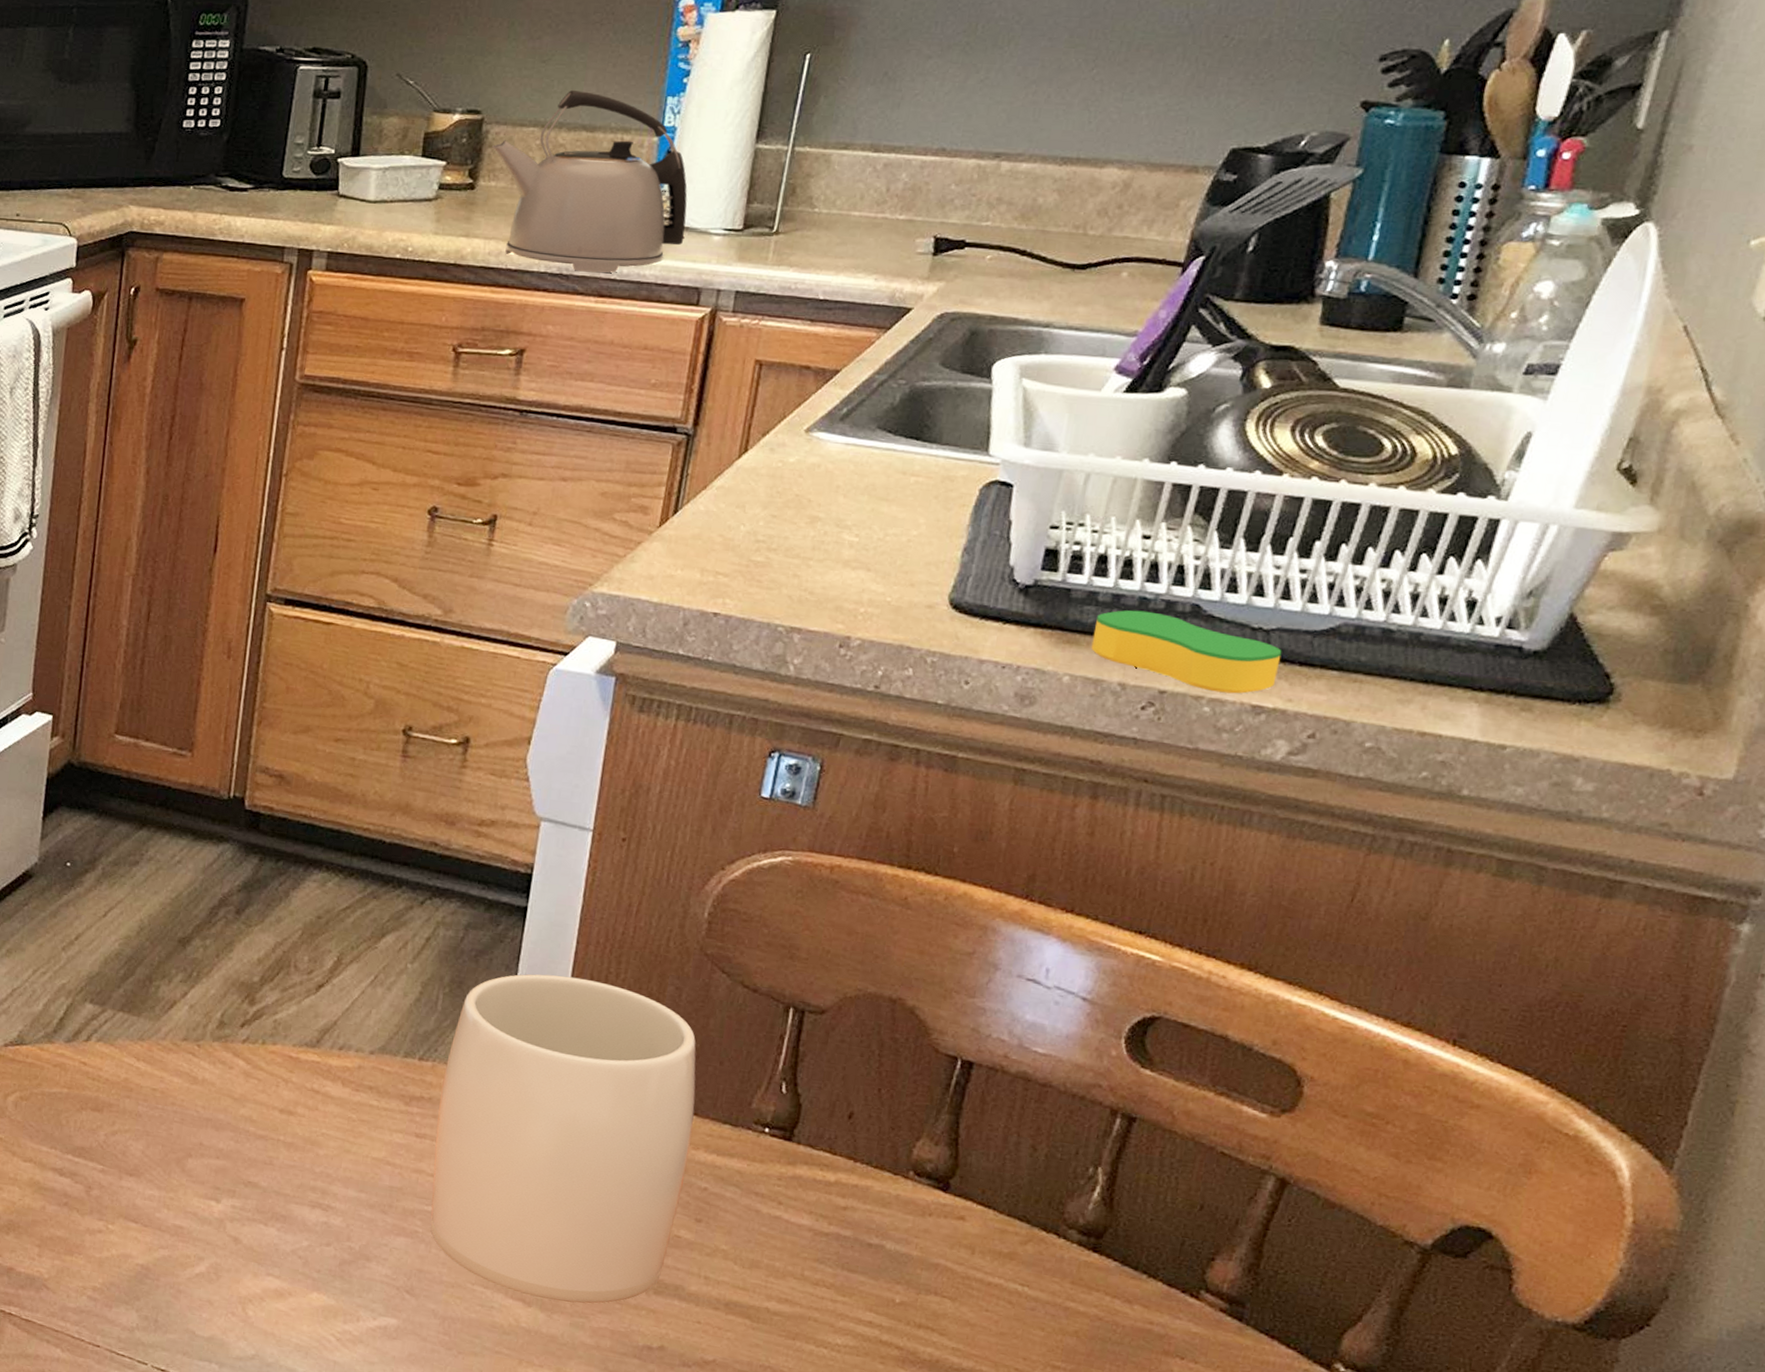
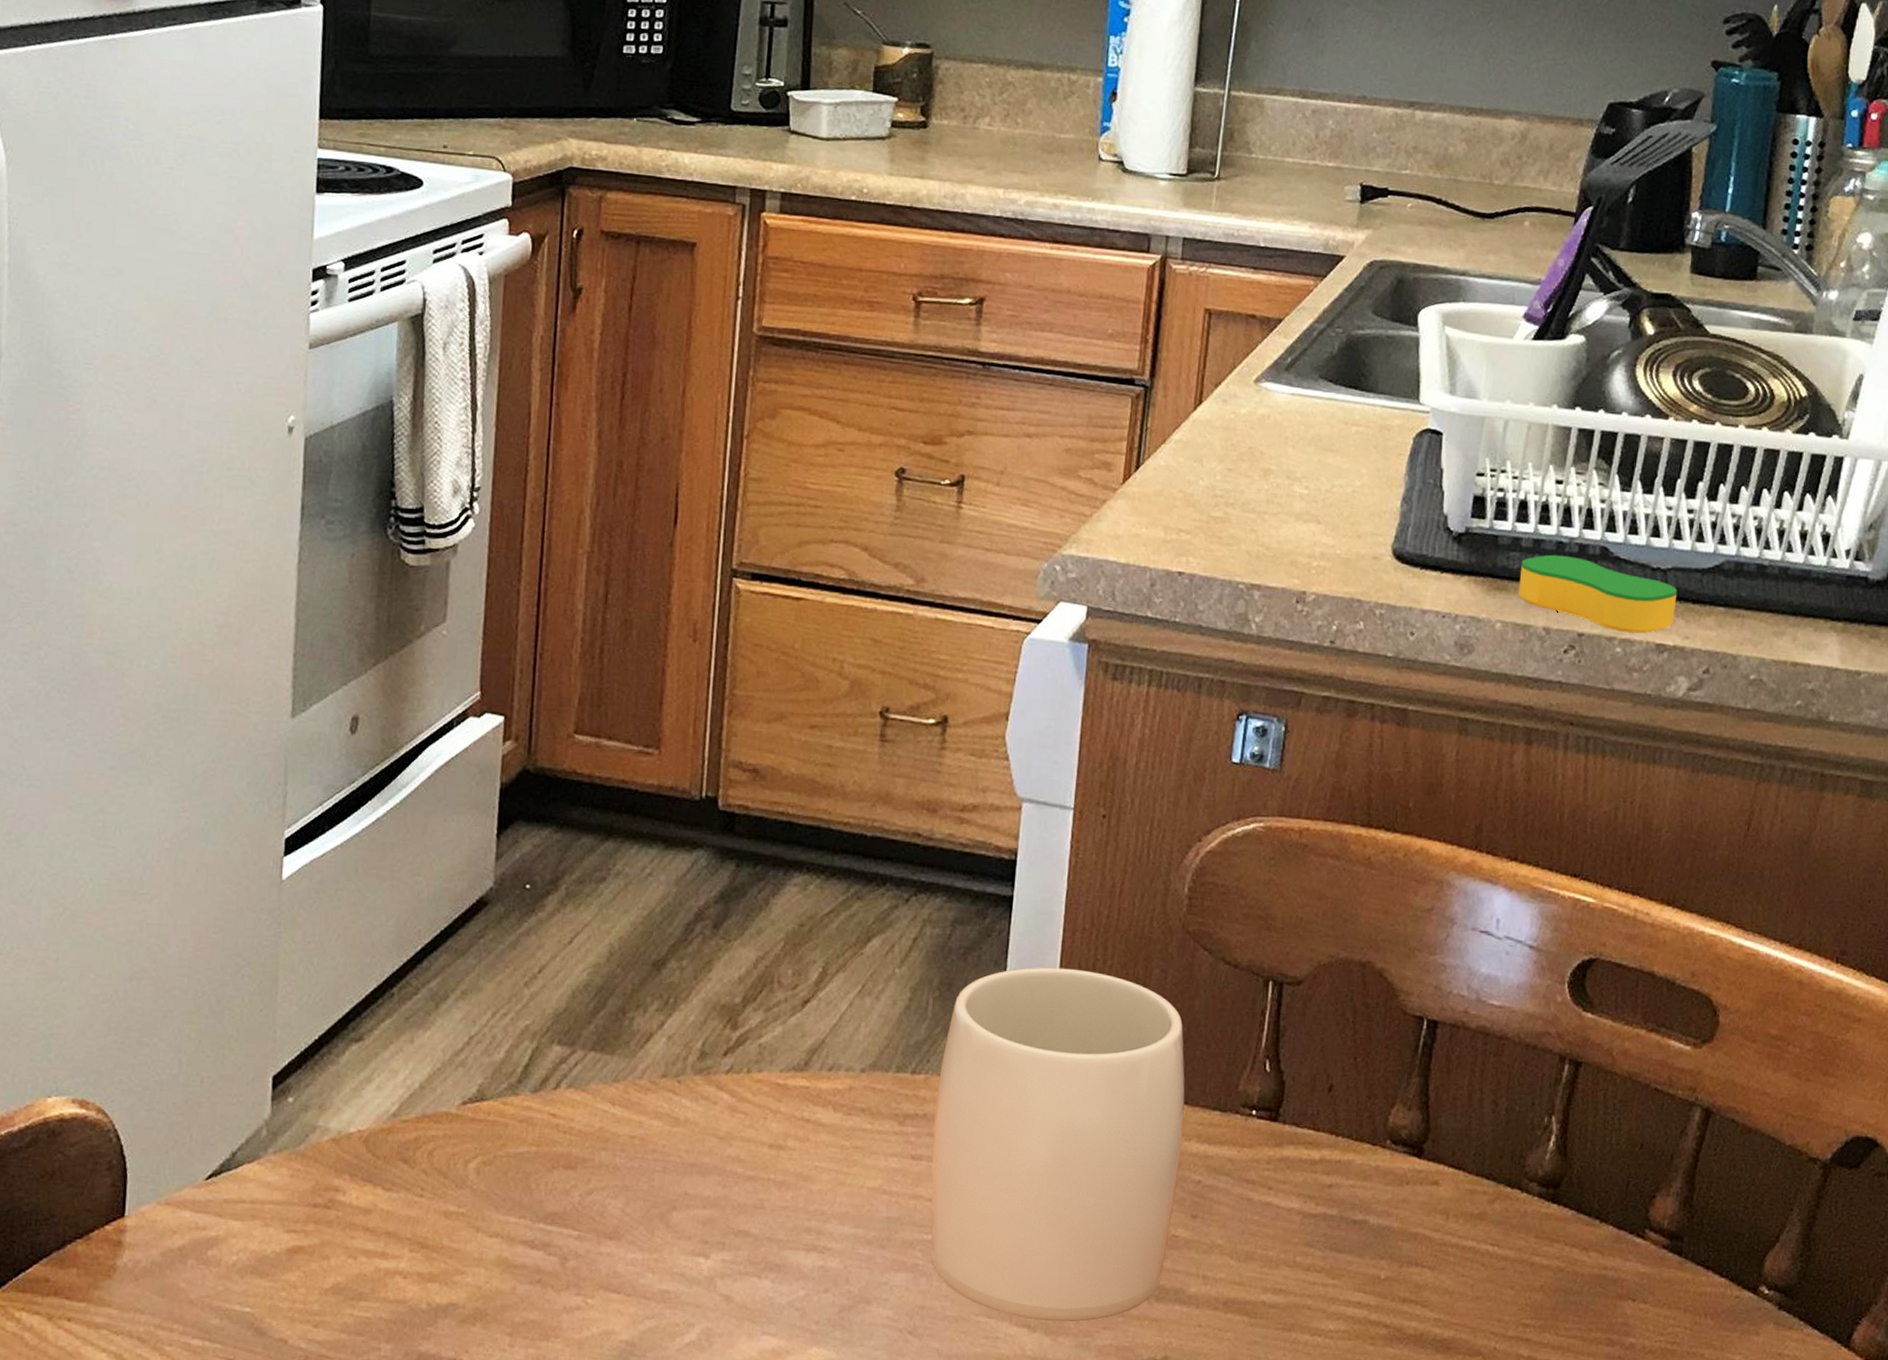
kettle: present [491,90,688,273] -> none [942,26,1134,218]

